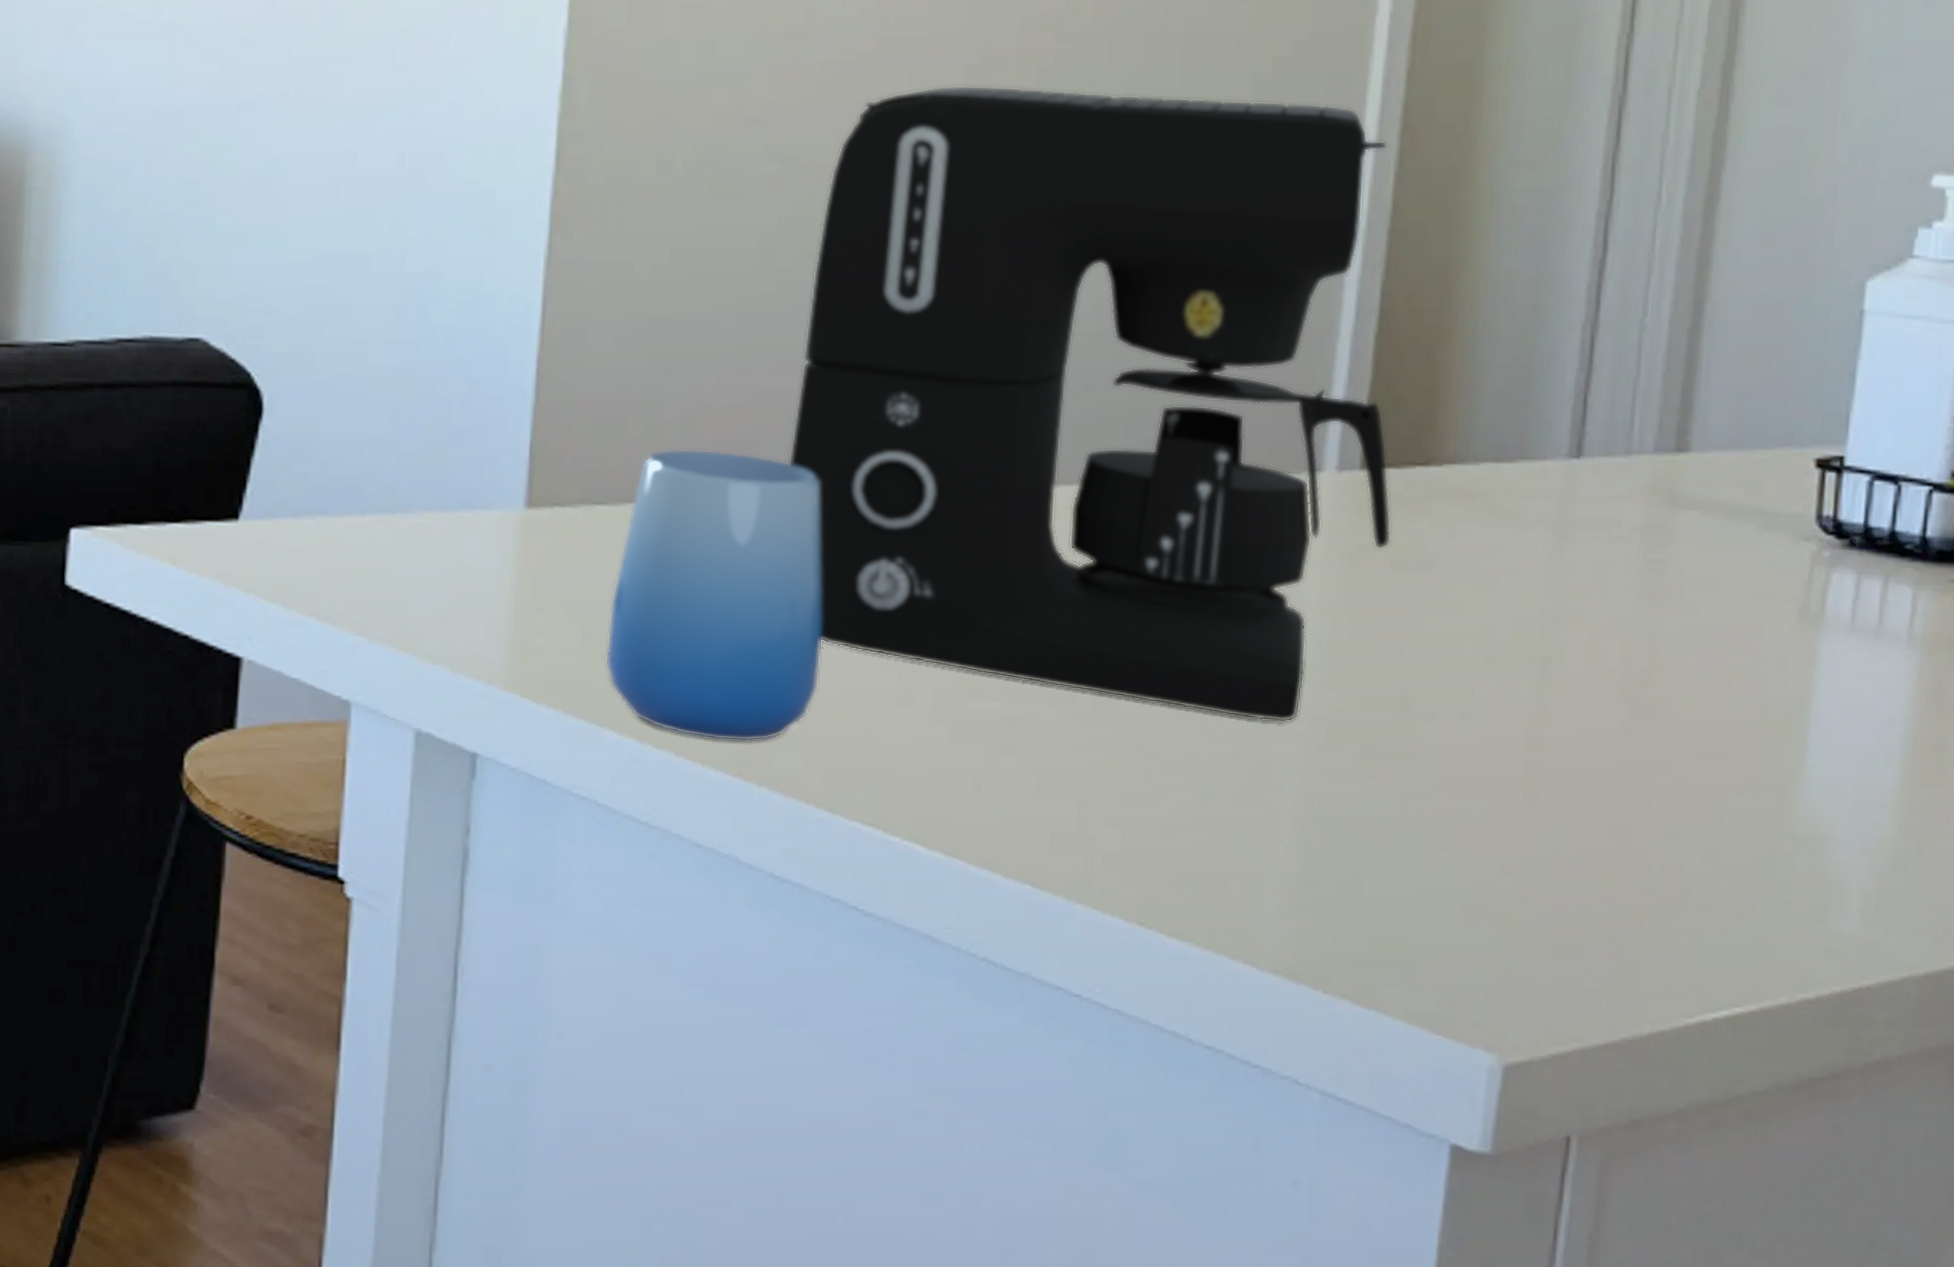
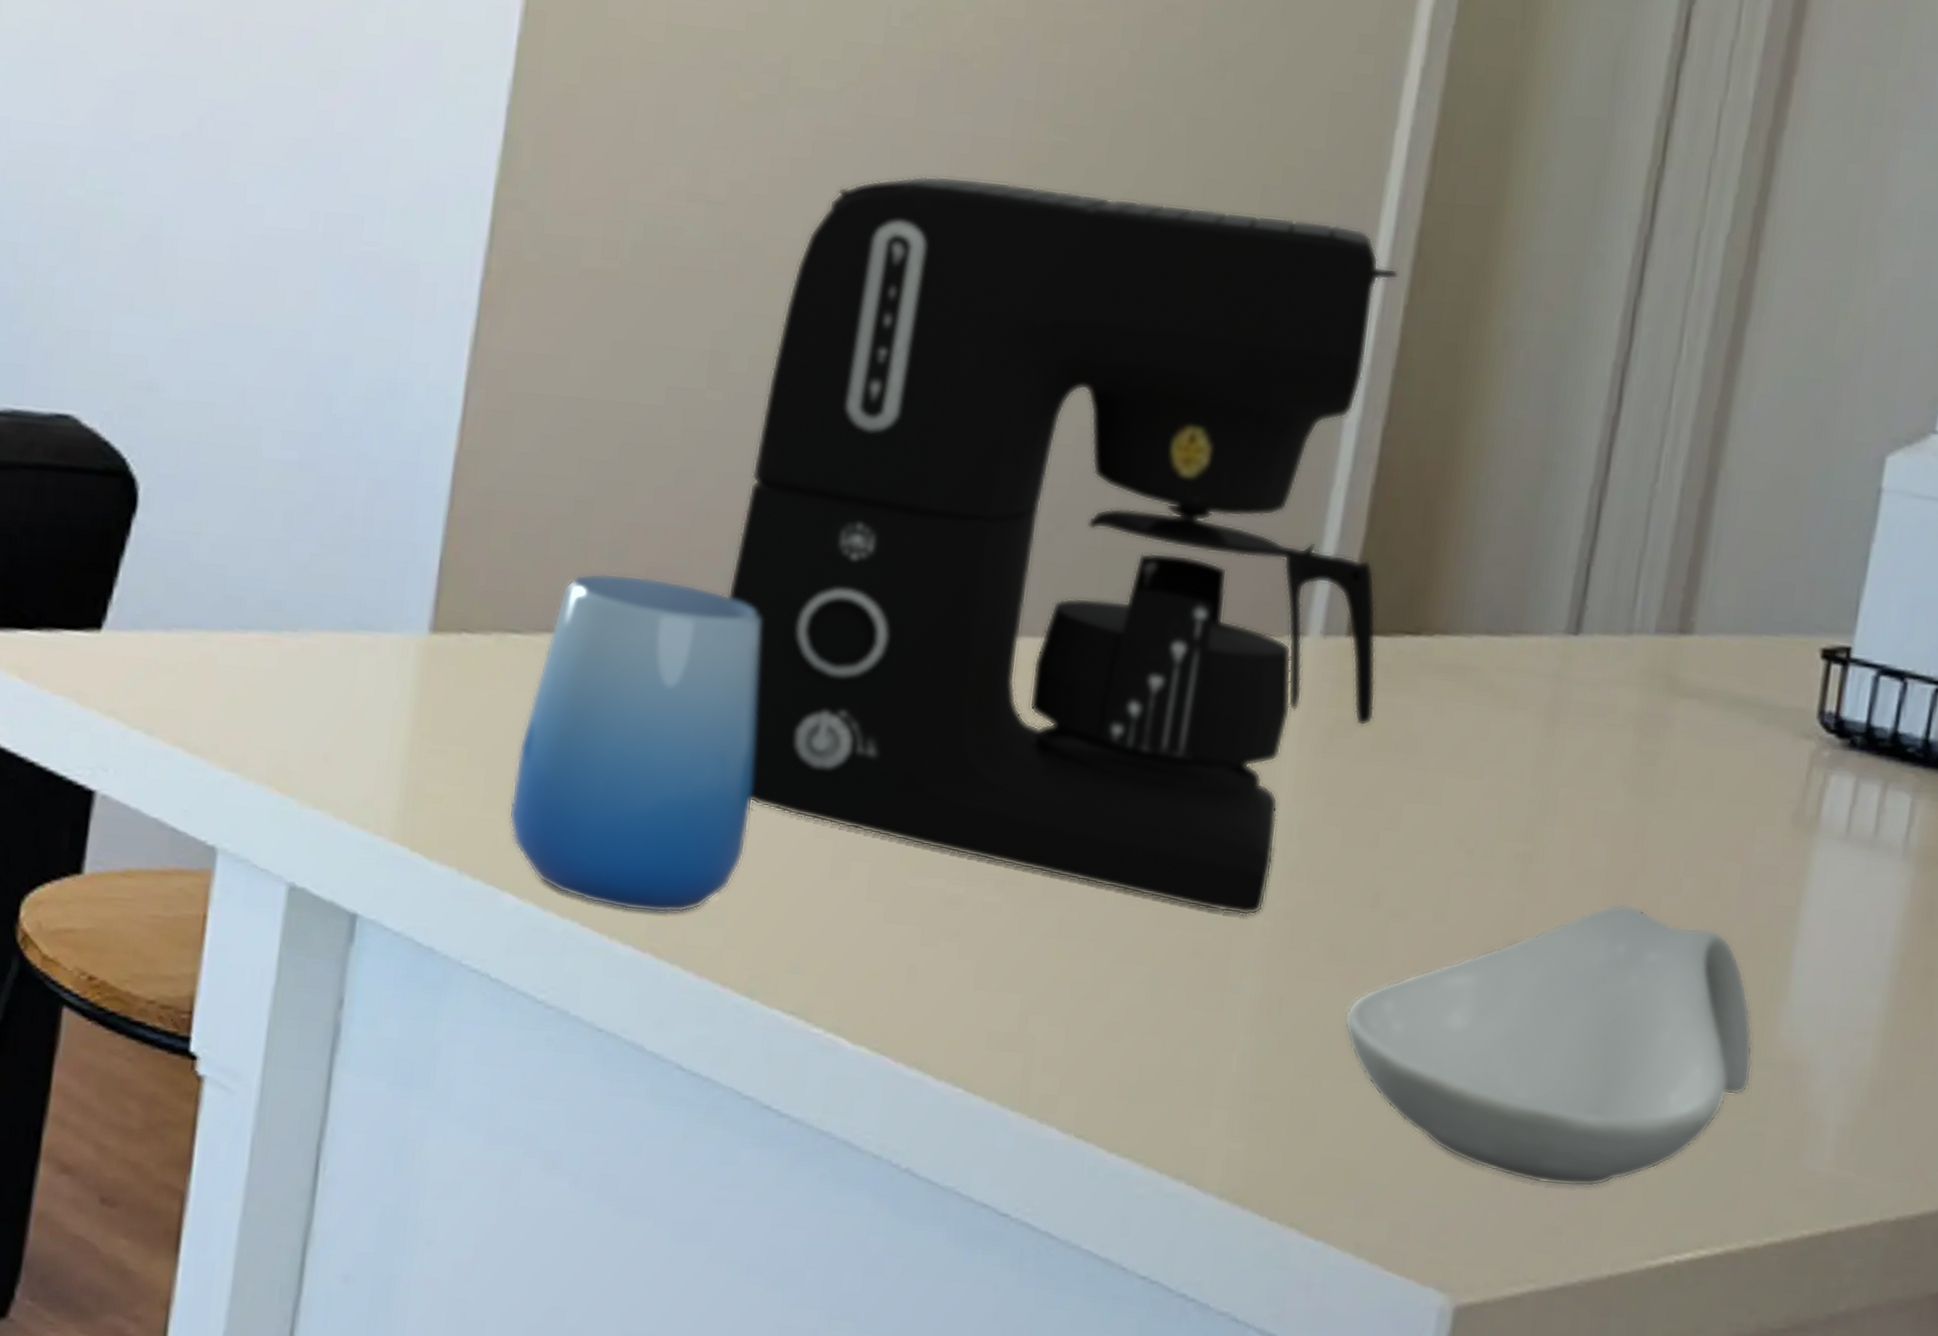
spoon rest: none [1381,698,1775,955] -> present [1344,904,1753,1187]

